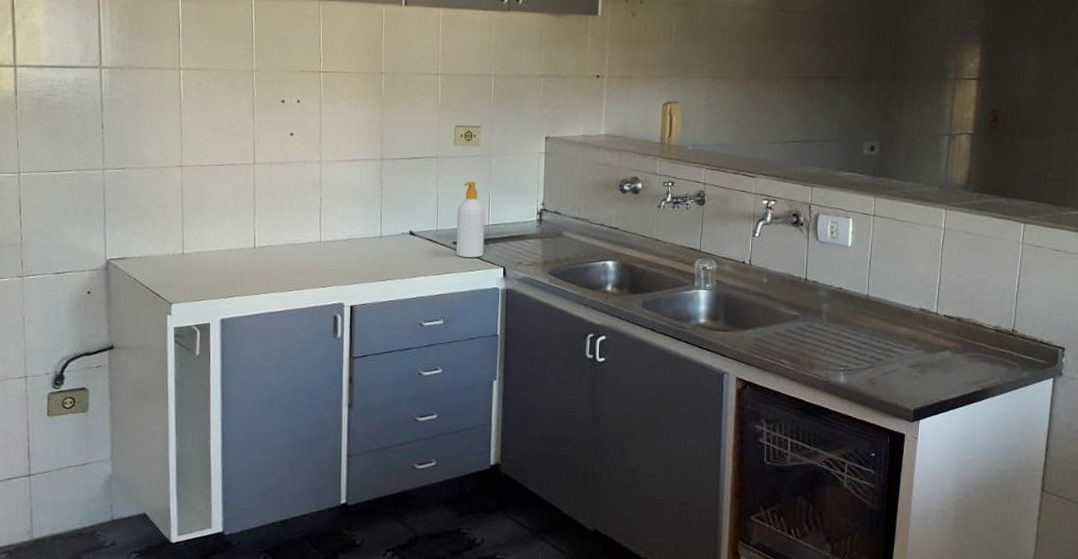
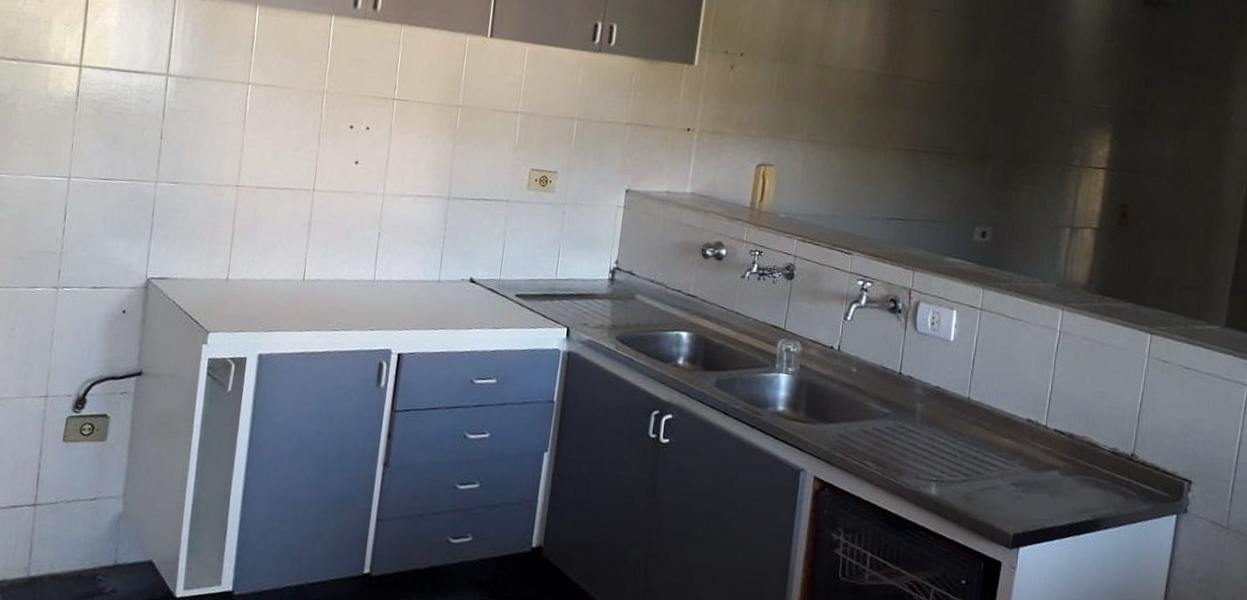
soap bottle: present [456,181,485,257] -> none [517,230,554,314]

